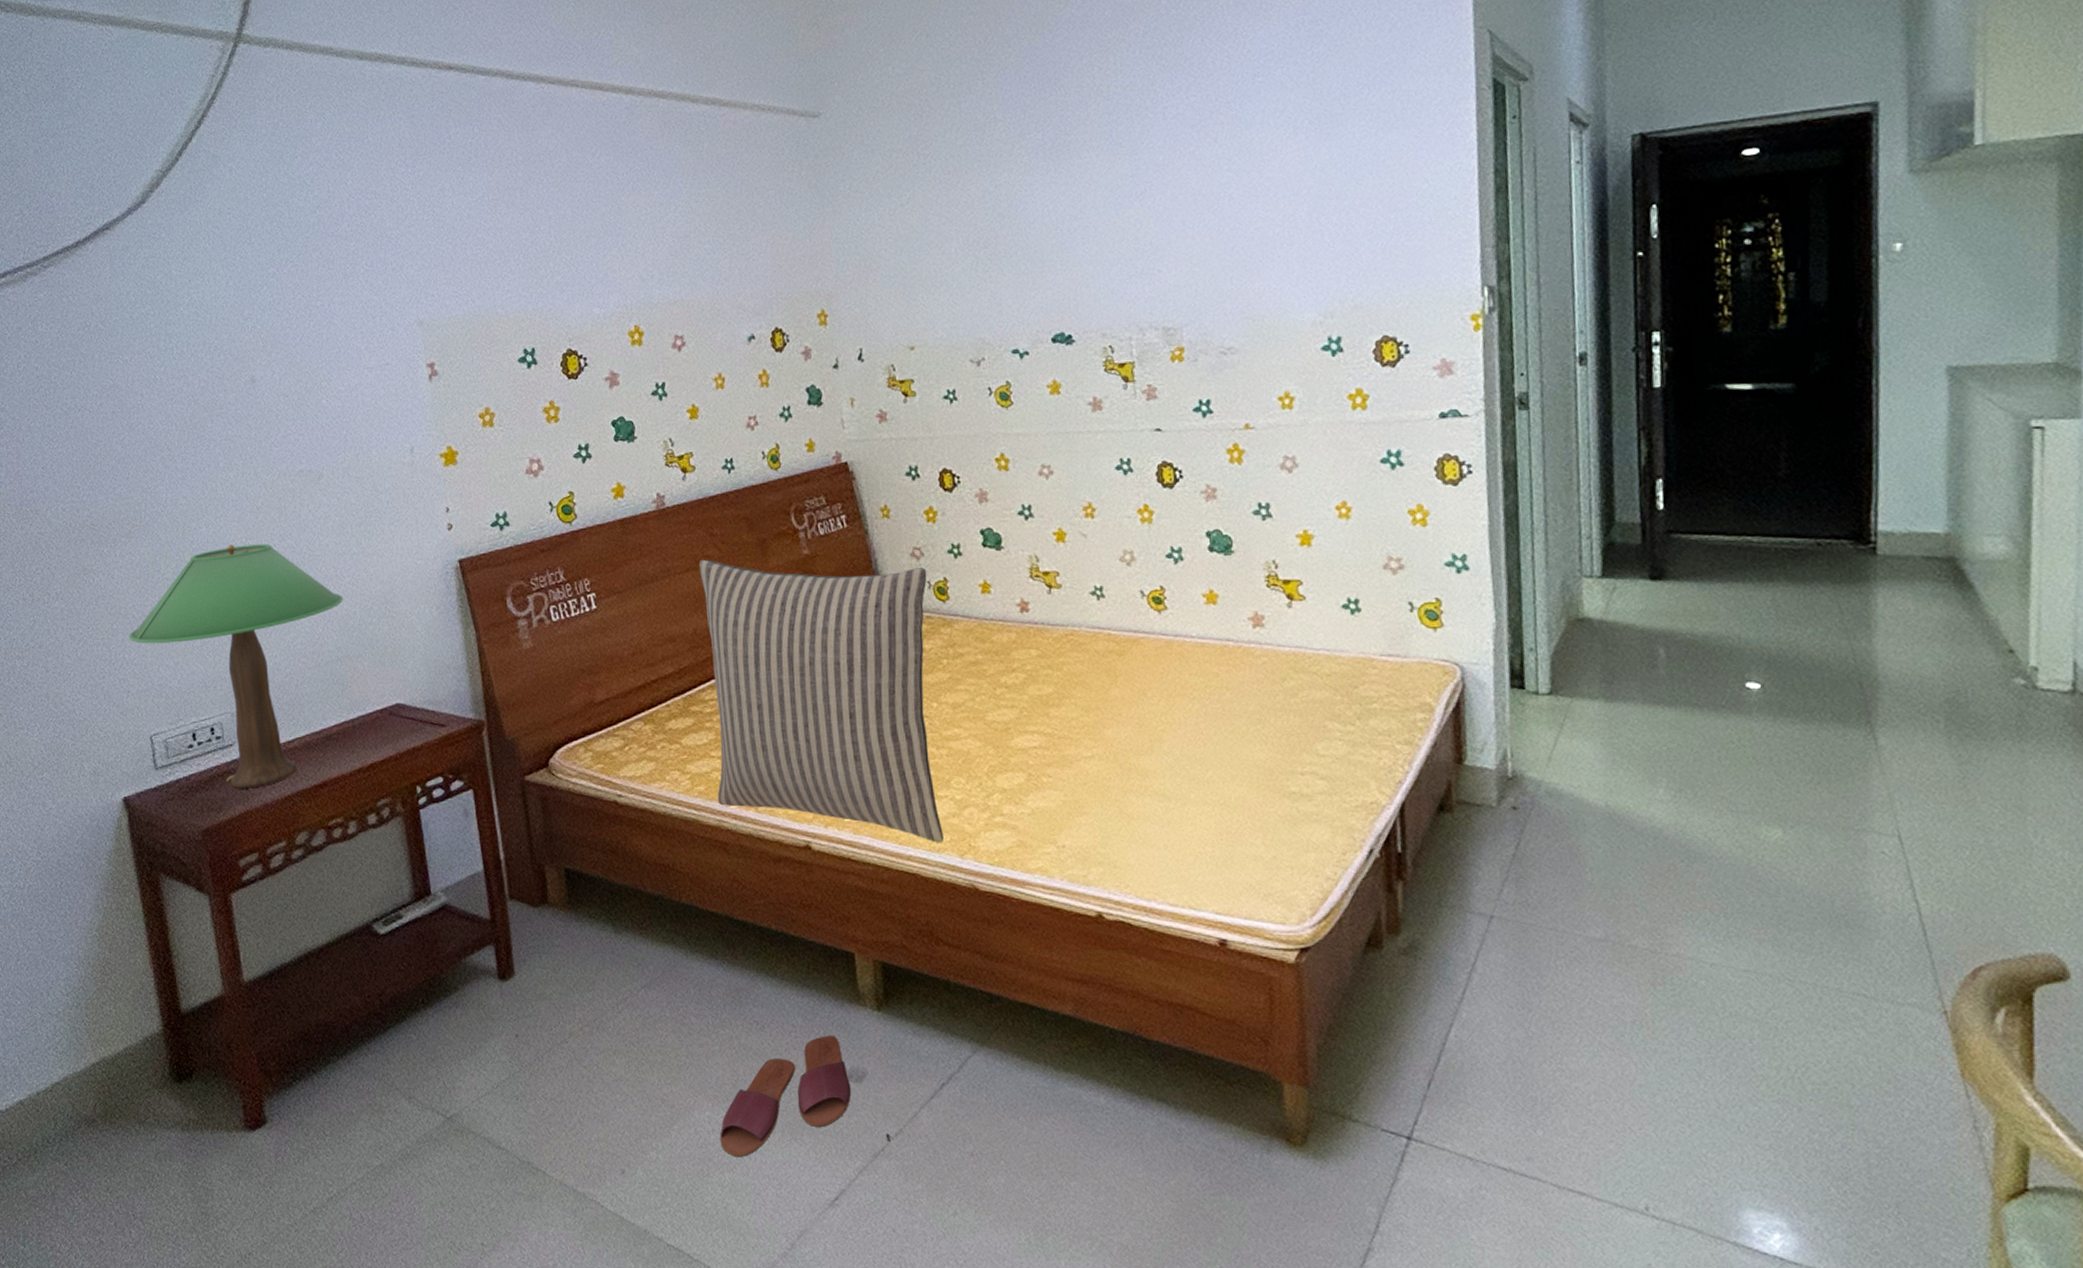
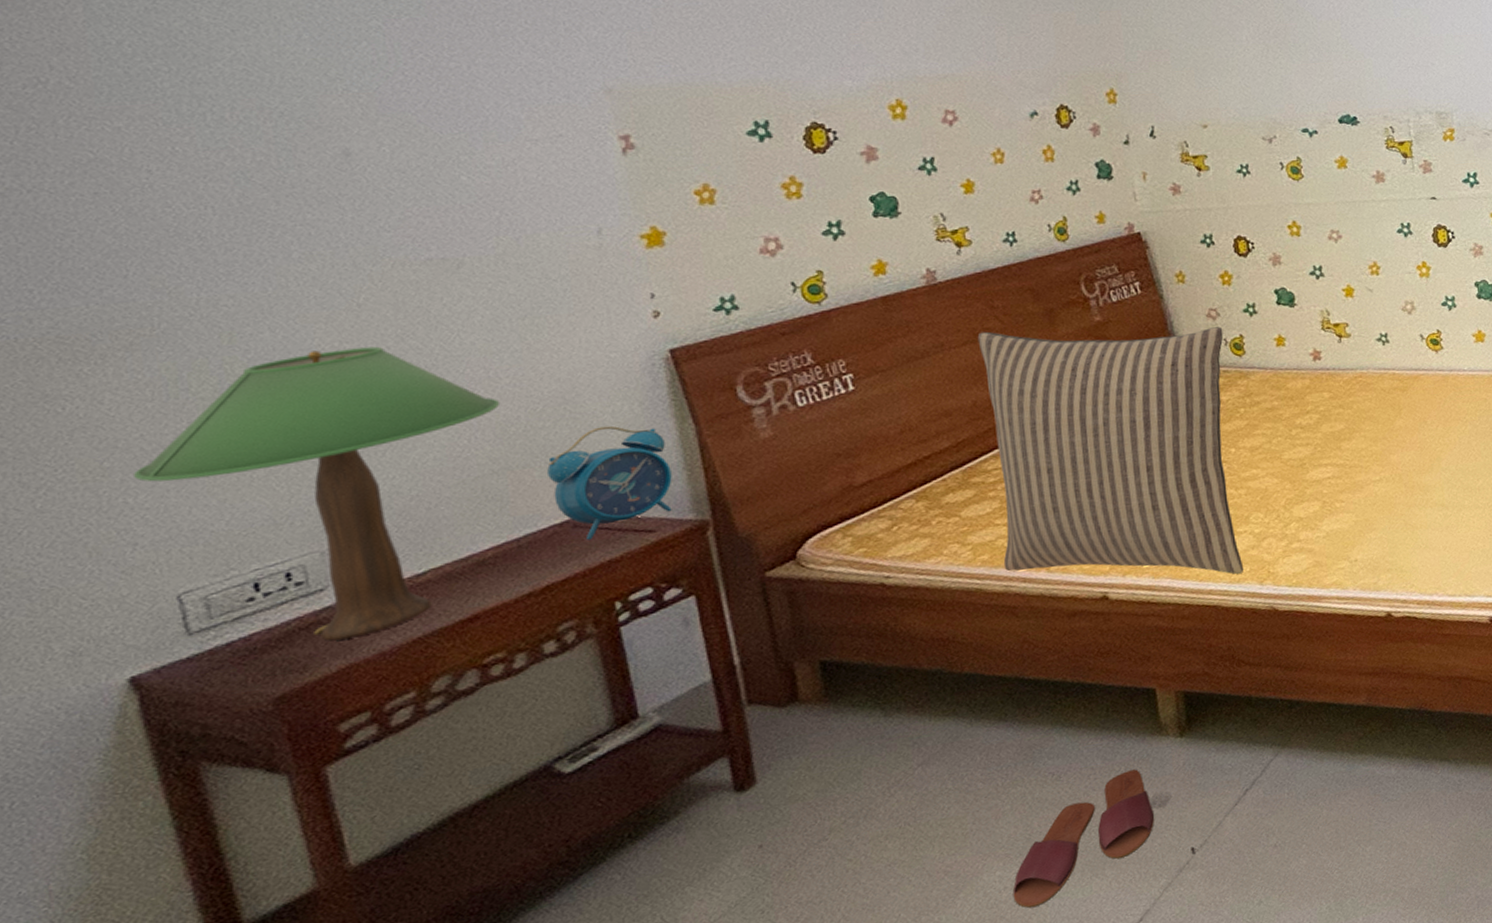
alarm clock: none [373,626,458,727] -> present [547,425,672,540]

